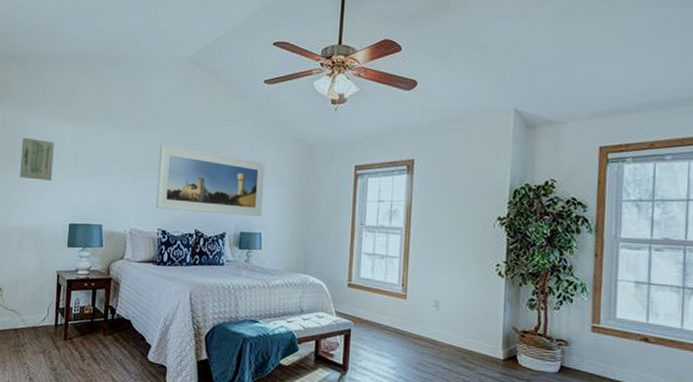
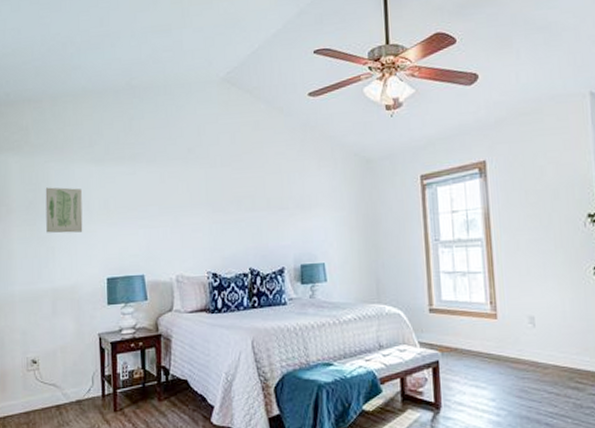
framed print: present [156,143,265,216] -> none [200,176,324,250]

